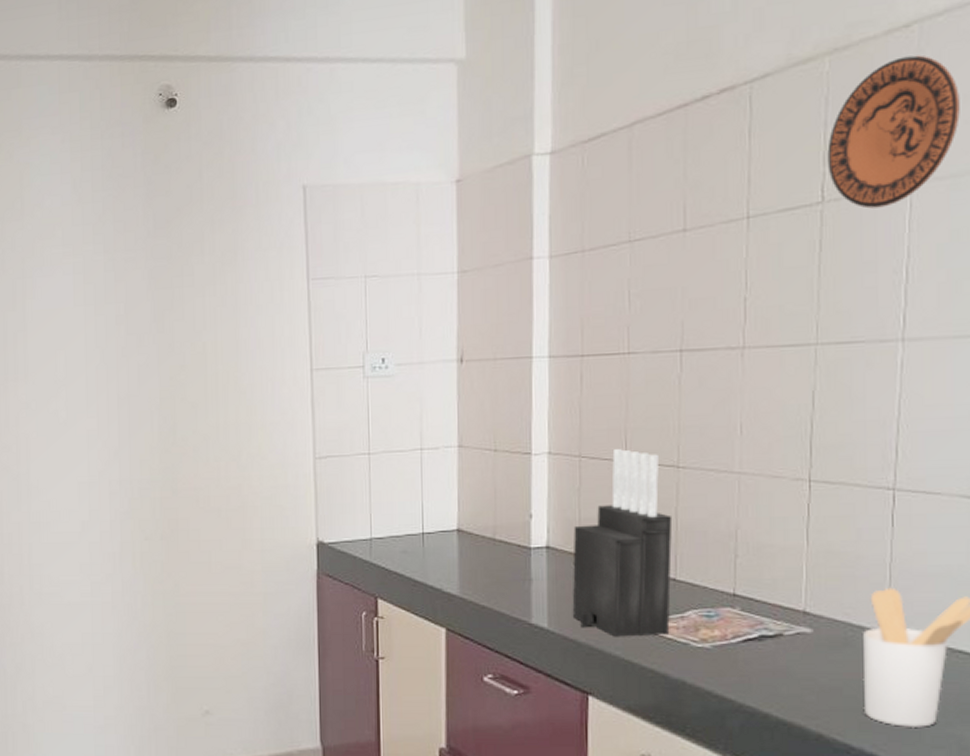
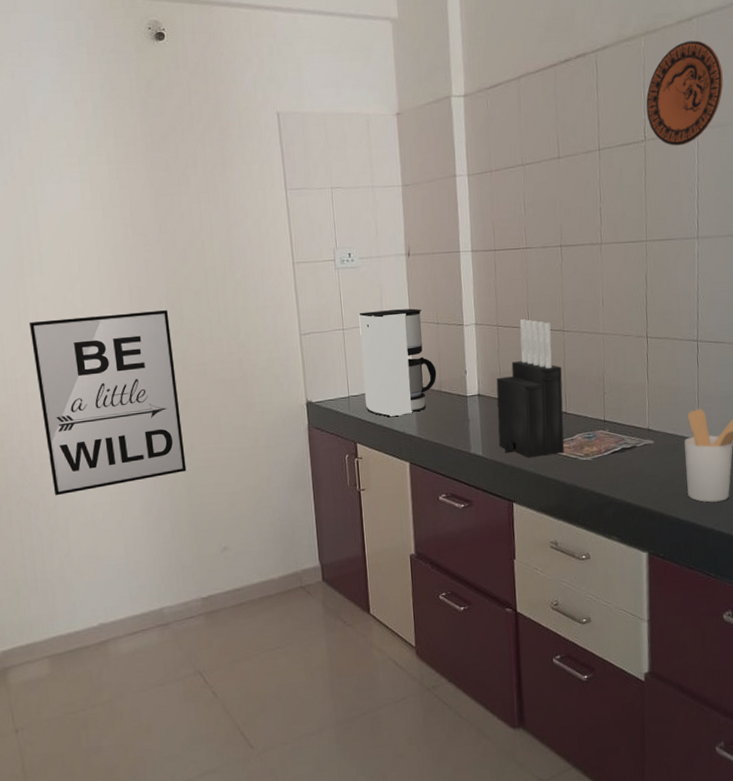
wall art: none [9,423,168,631] -> present [28,310,187,496]
coffee maker: none [390,430,490,569] -> present [359,308,437,418]

